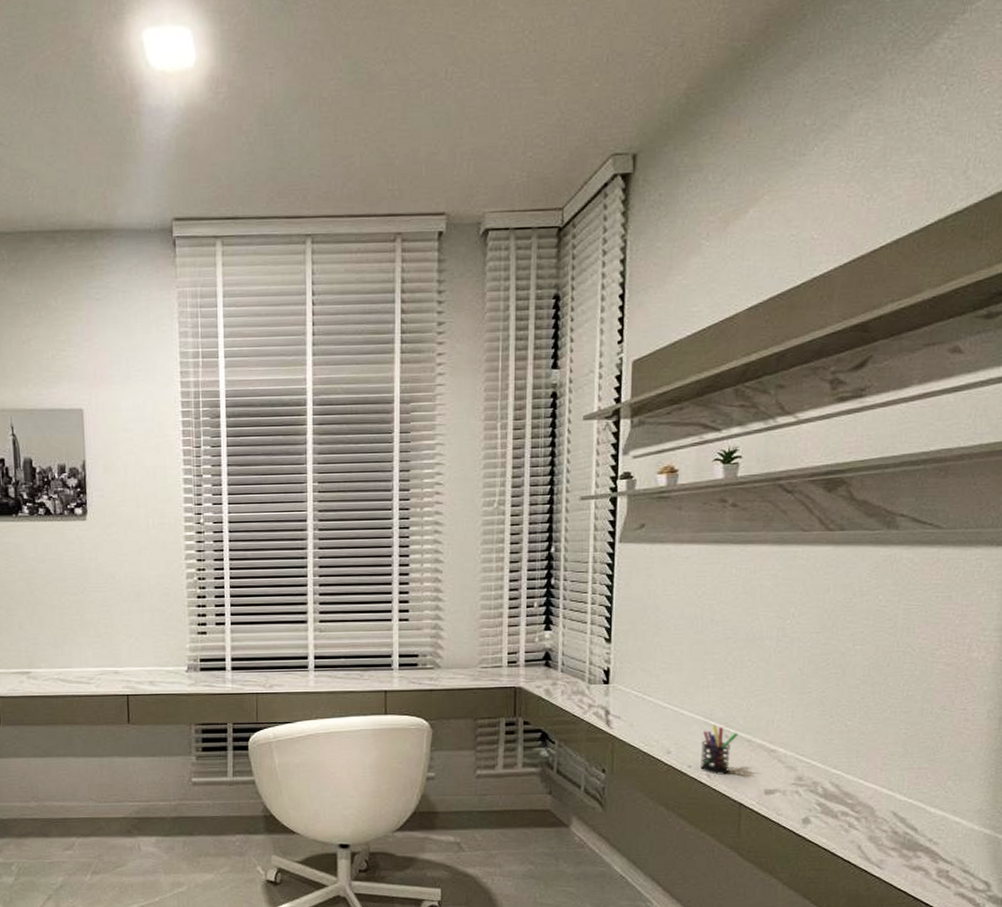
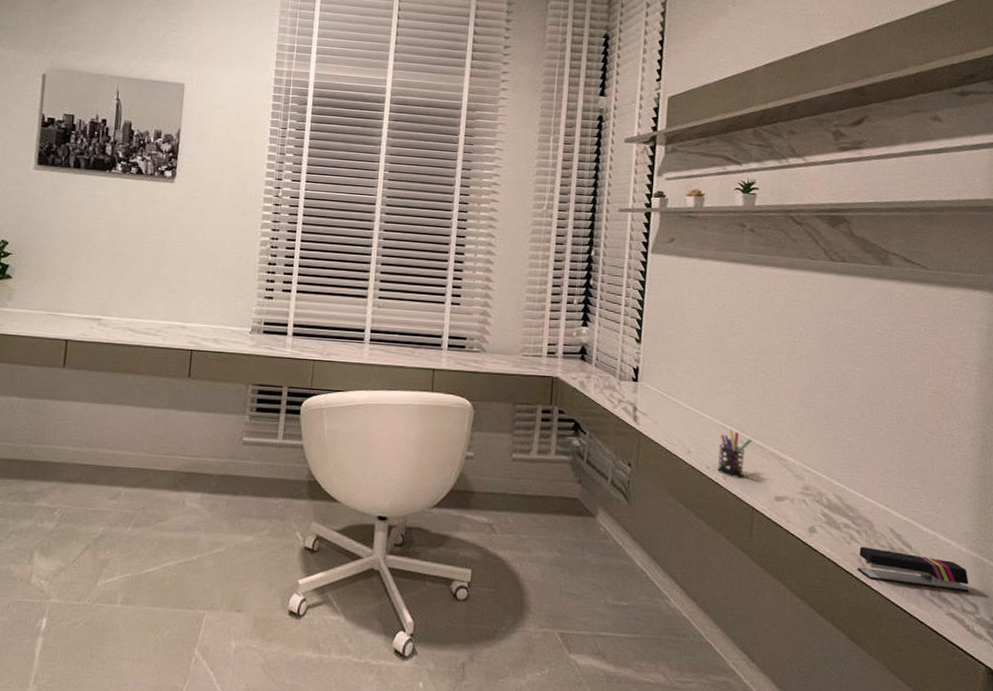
stapler: none [856,833,981,871] -> present [857,546,969,593]

